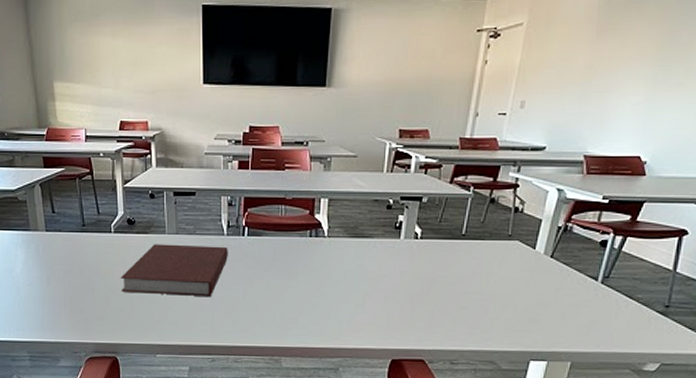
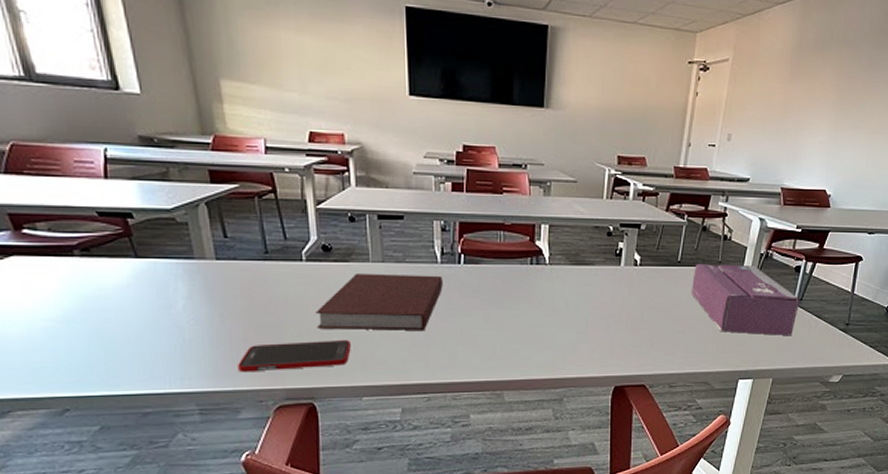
cell phone: none [59,302,148,327] -> present [238,340,351,373]
tissue box: none [476,236,606,317] -> present [691,263,800,336]

